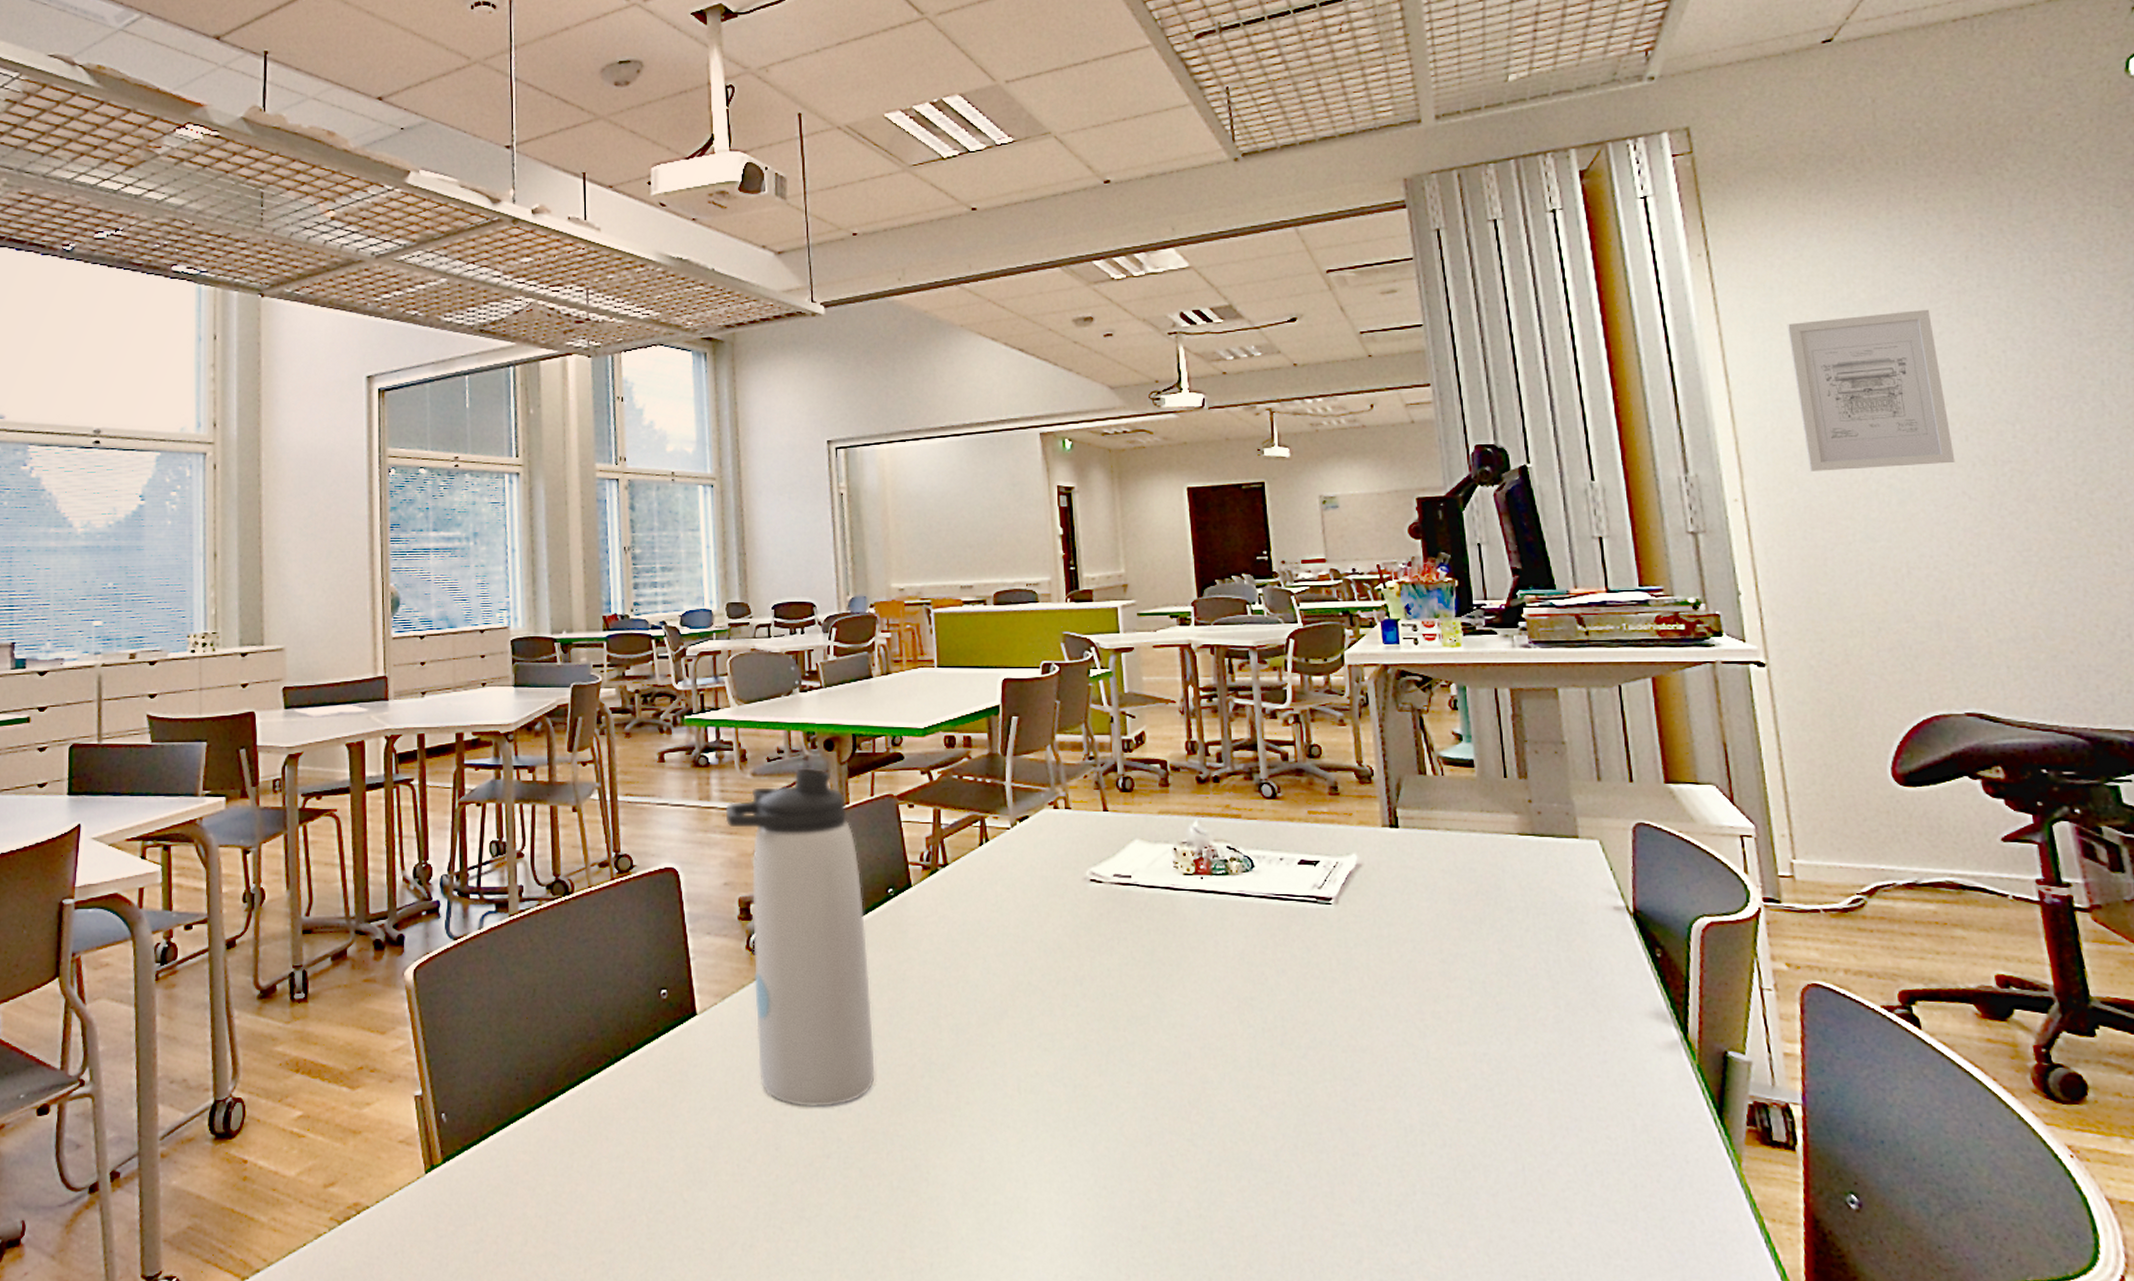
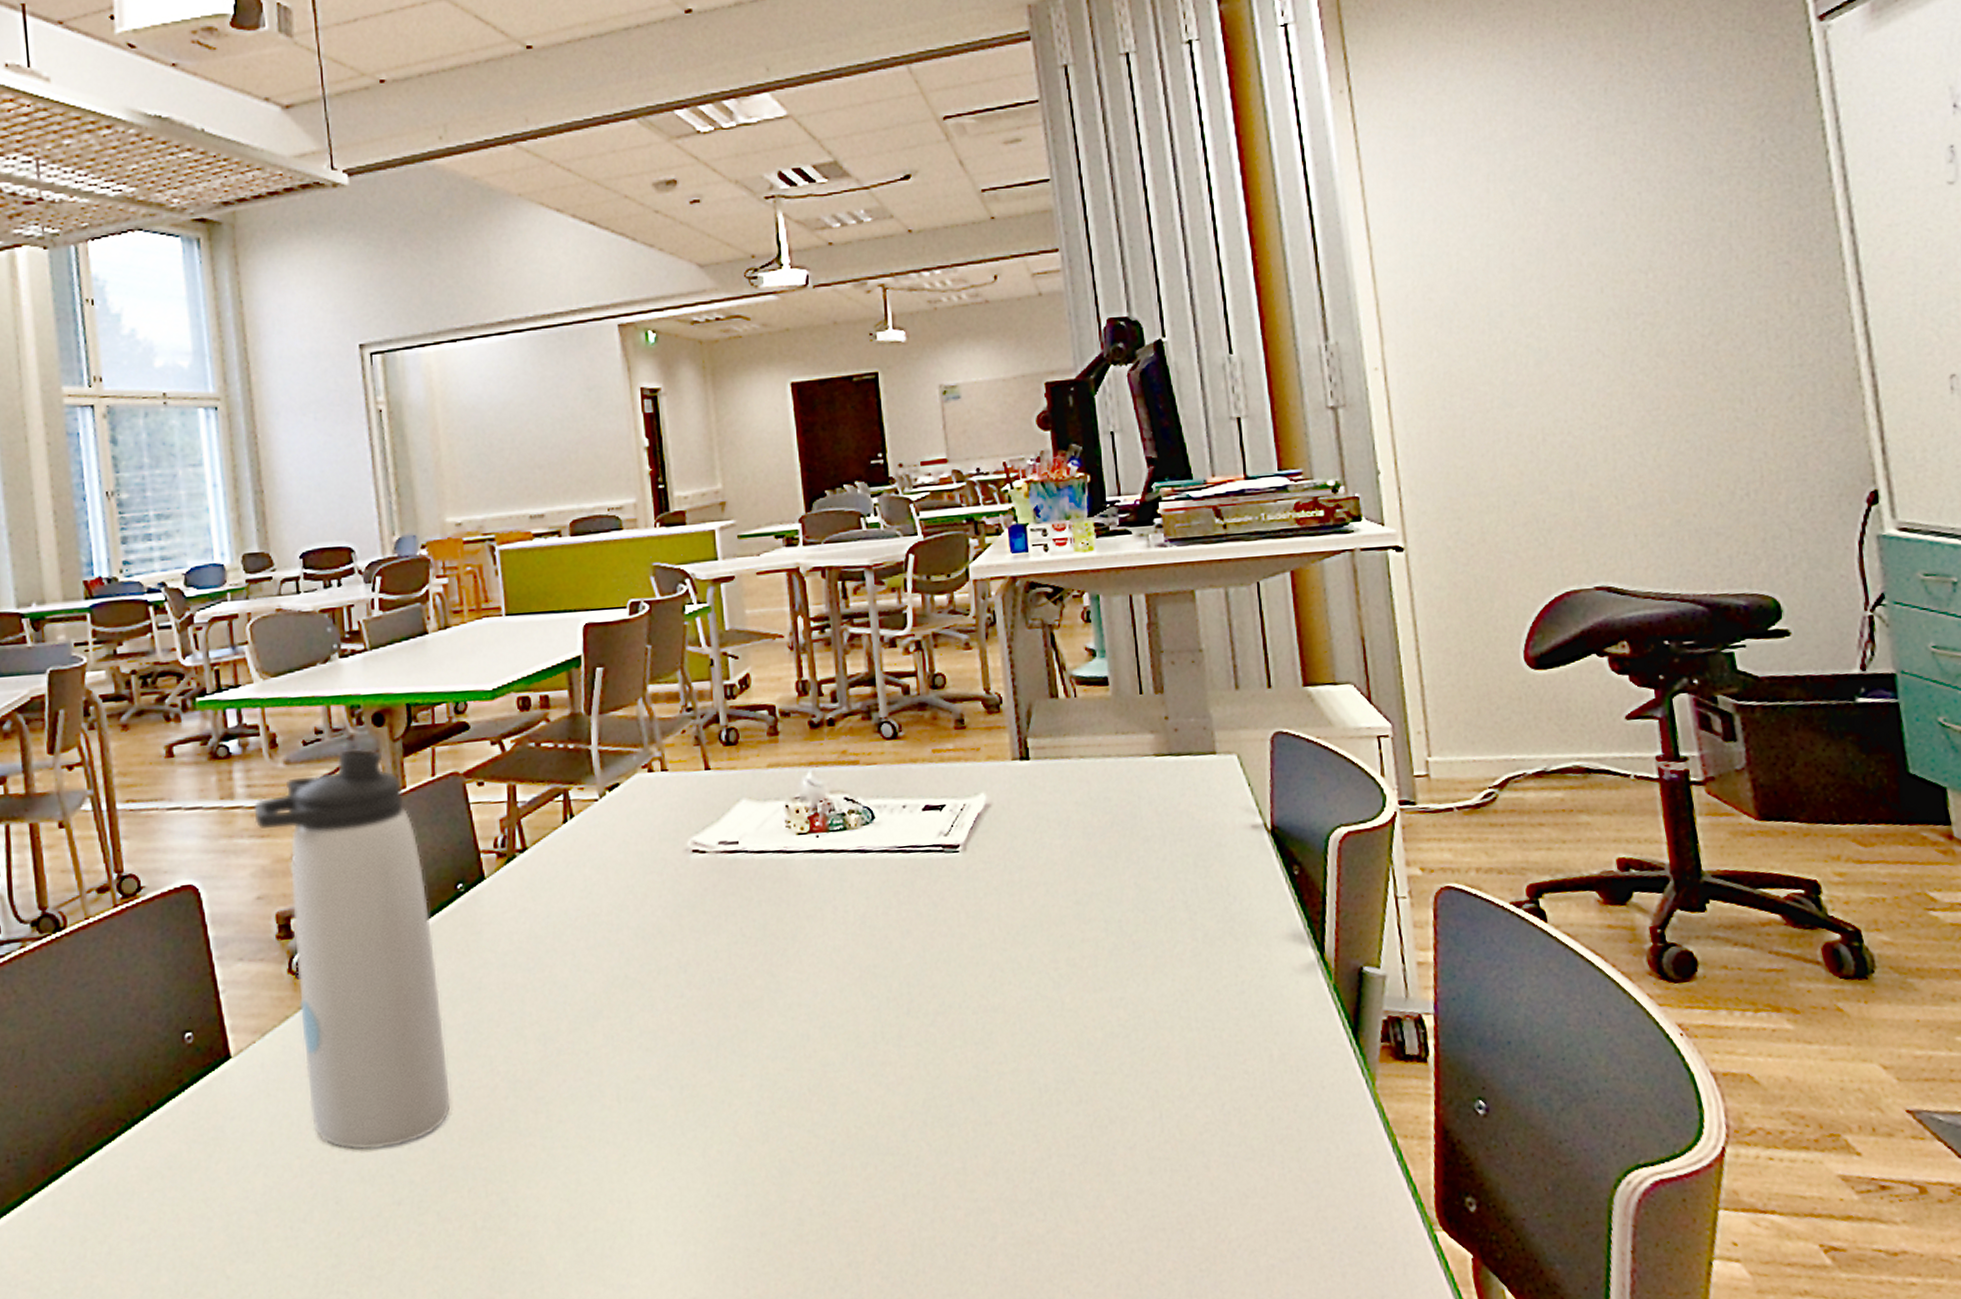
wall art: present [1787,309,1955,471] -> none [1429,148,1590,333]

